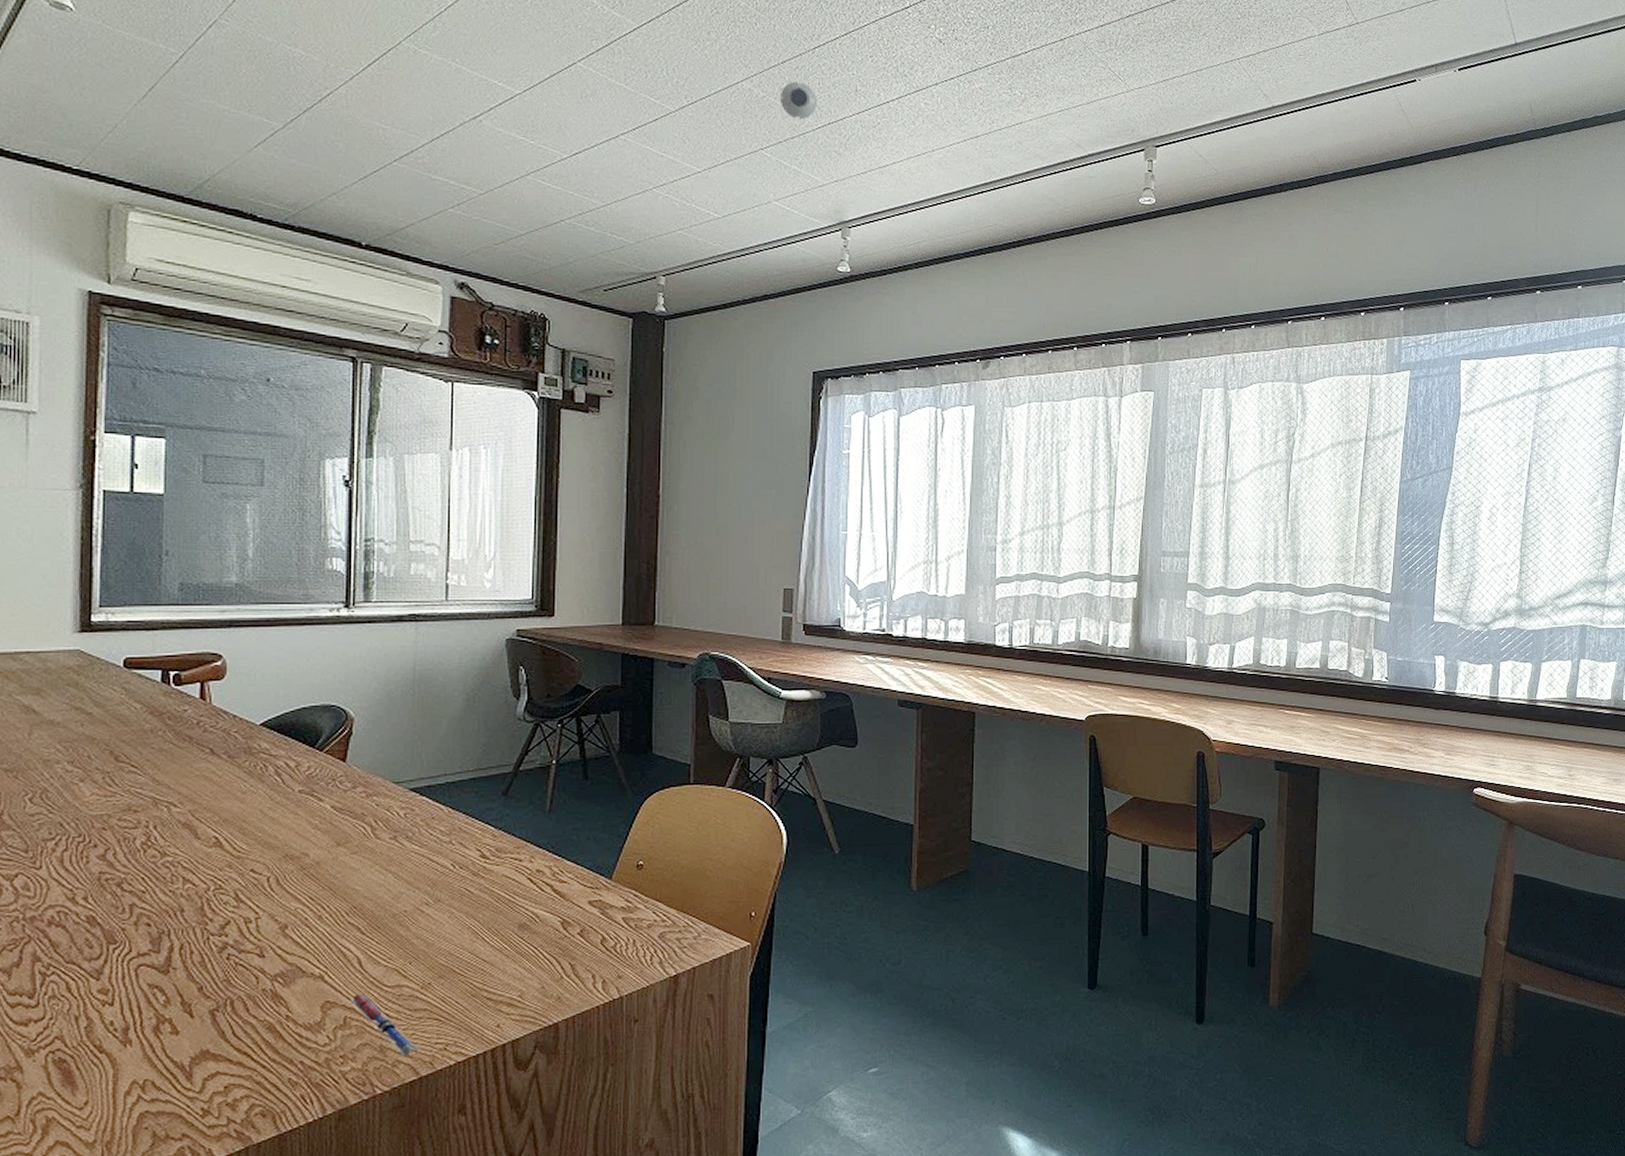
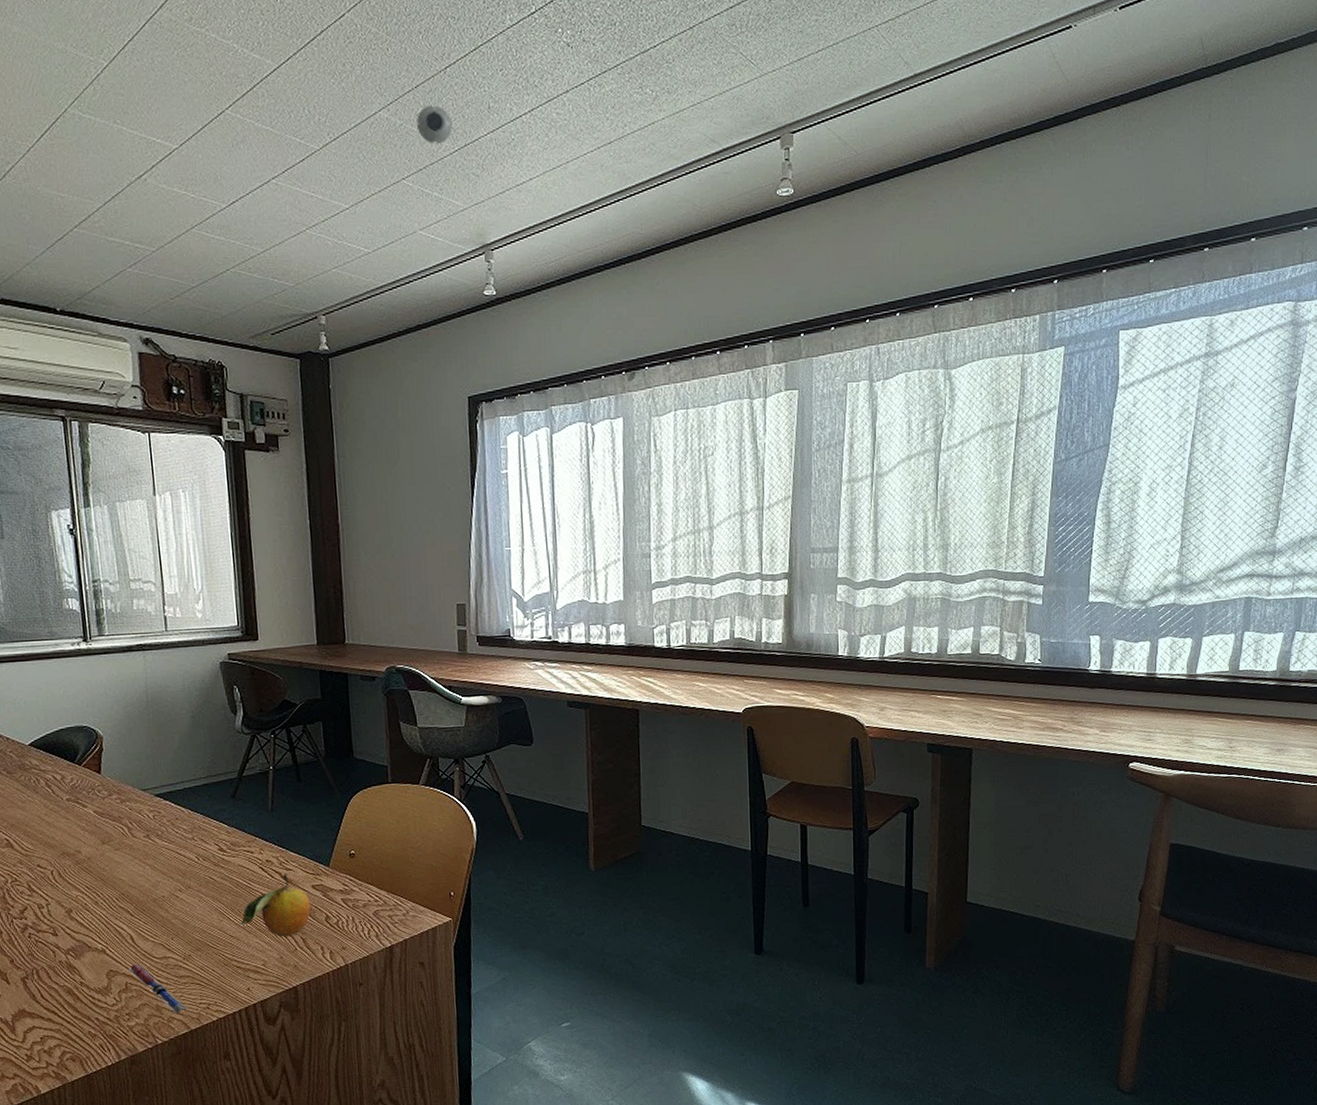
fruit: none [495,886,586,963] -> present [239,874,312,937]

